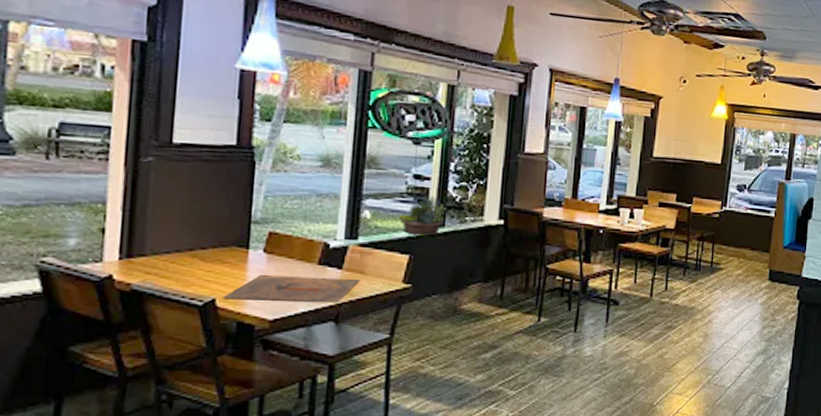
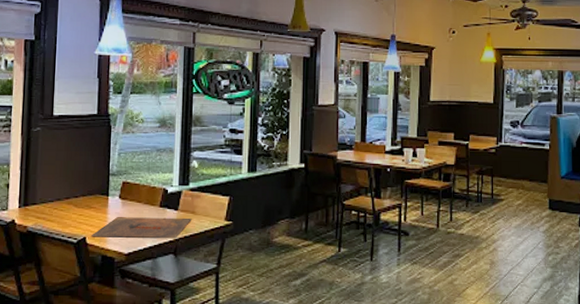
succulent planter: present [398,195,446,236] -> none [219,146,257,180]

